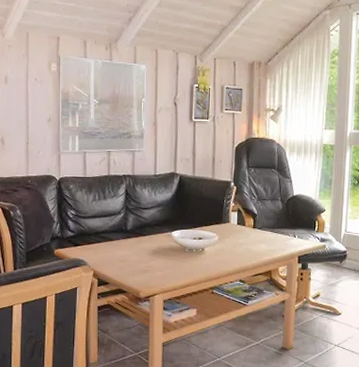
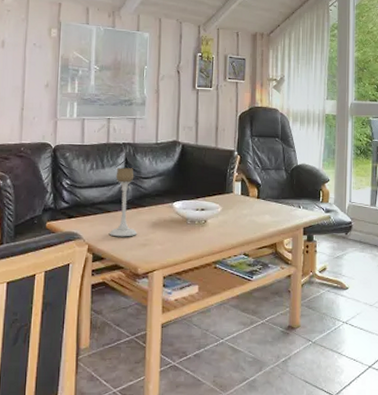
candle holder: none [112,199,139,264] -> present [108,167,138,237]

